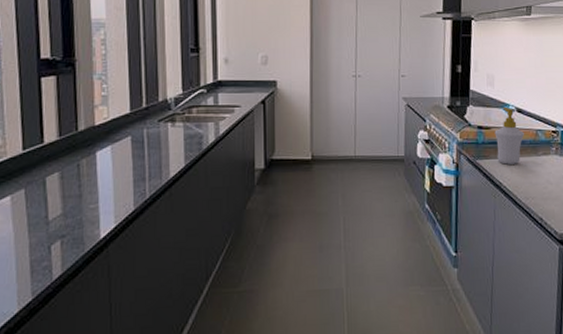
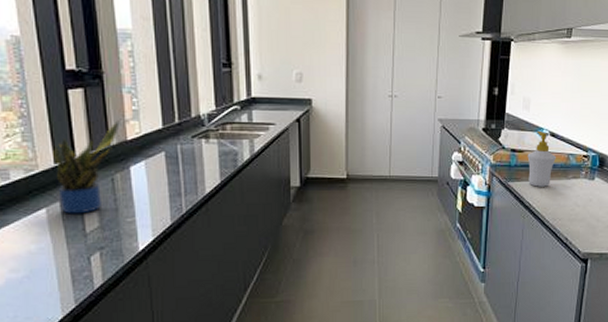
potted plant: none [22,106,89,202] -> present [53,120,120,214]

